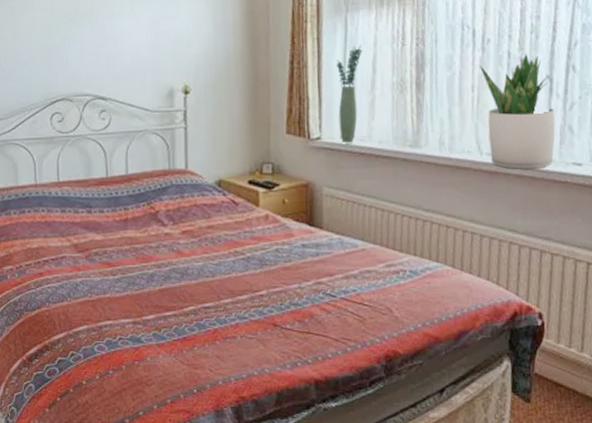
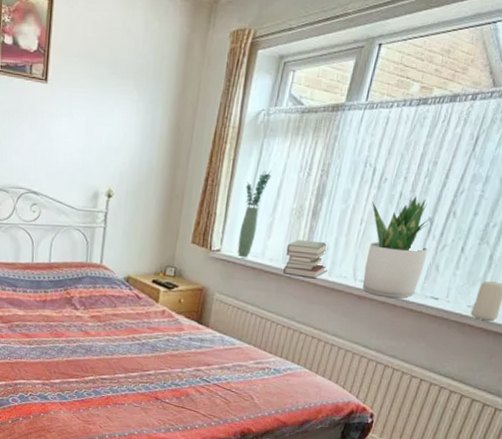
books: none [395,115,447,158] -> present [283,239,329,279]

